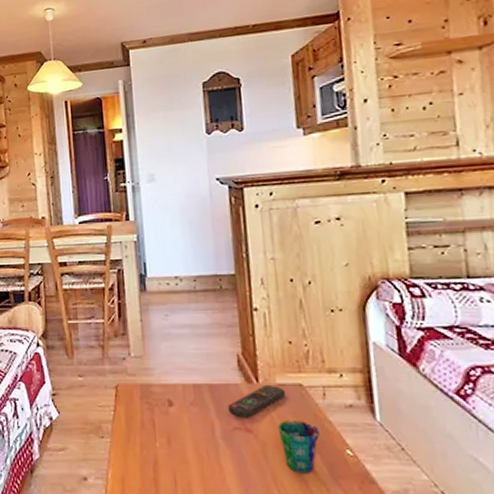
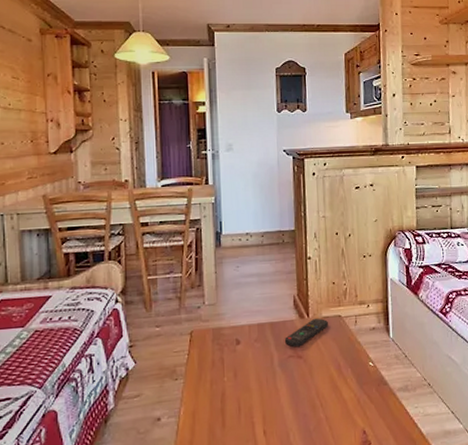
cup: present [278,419,319,474] -> none [322,343,351,386]

